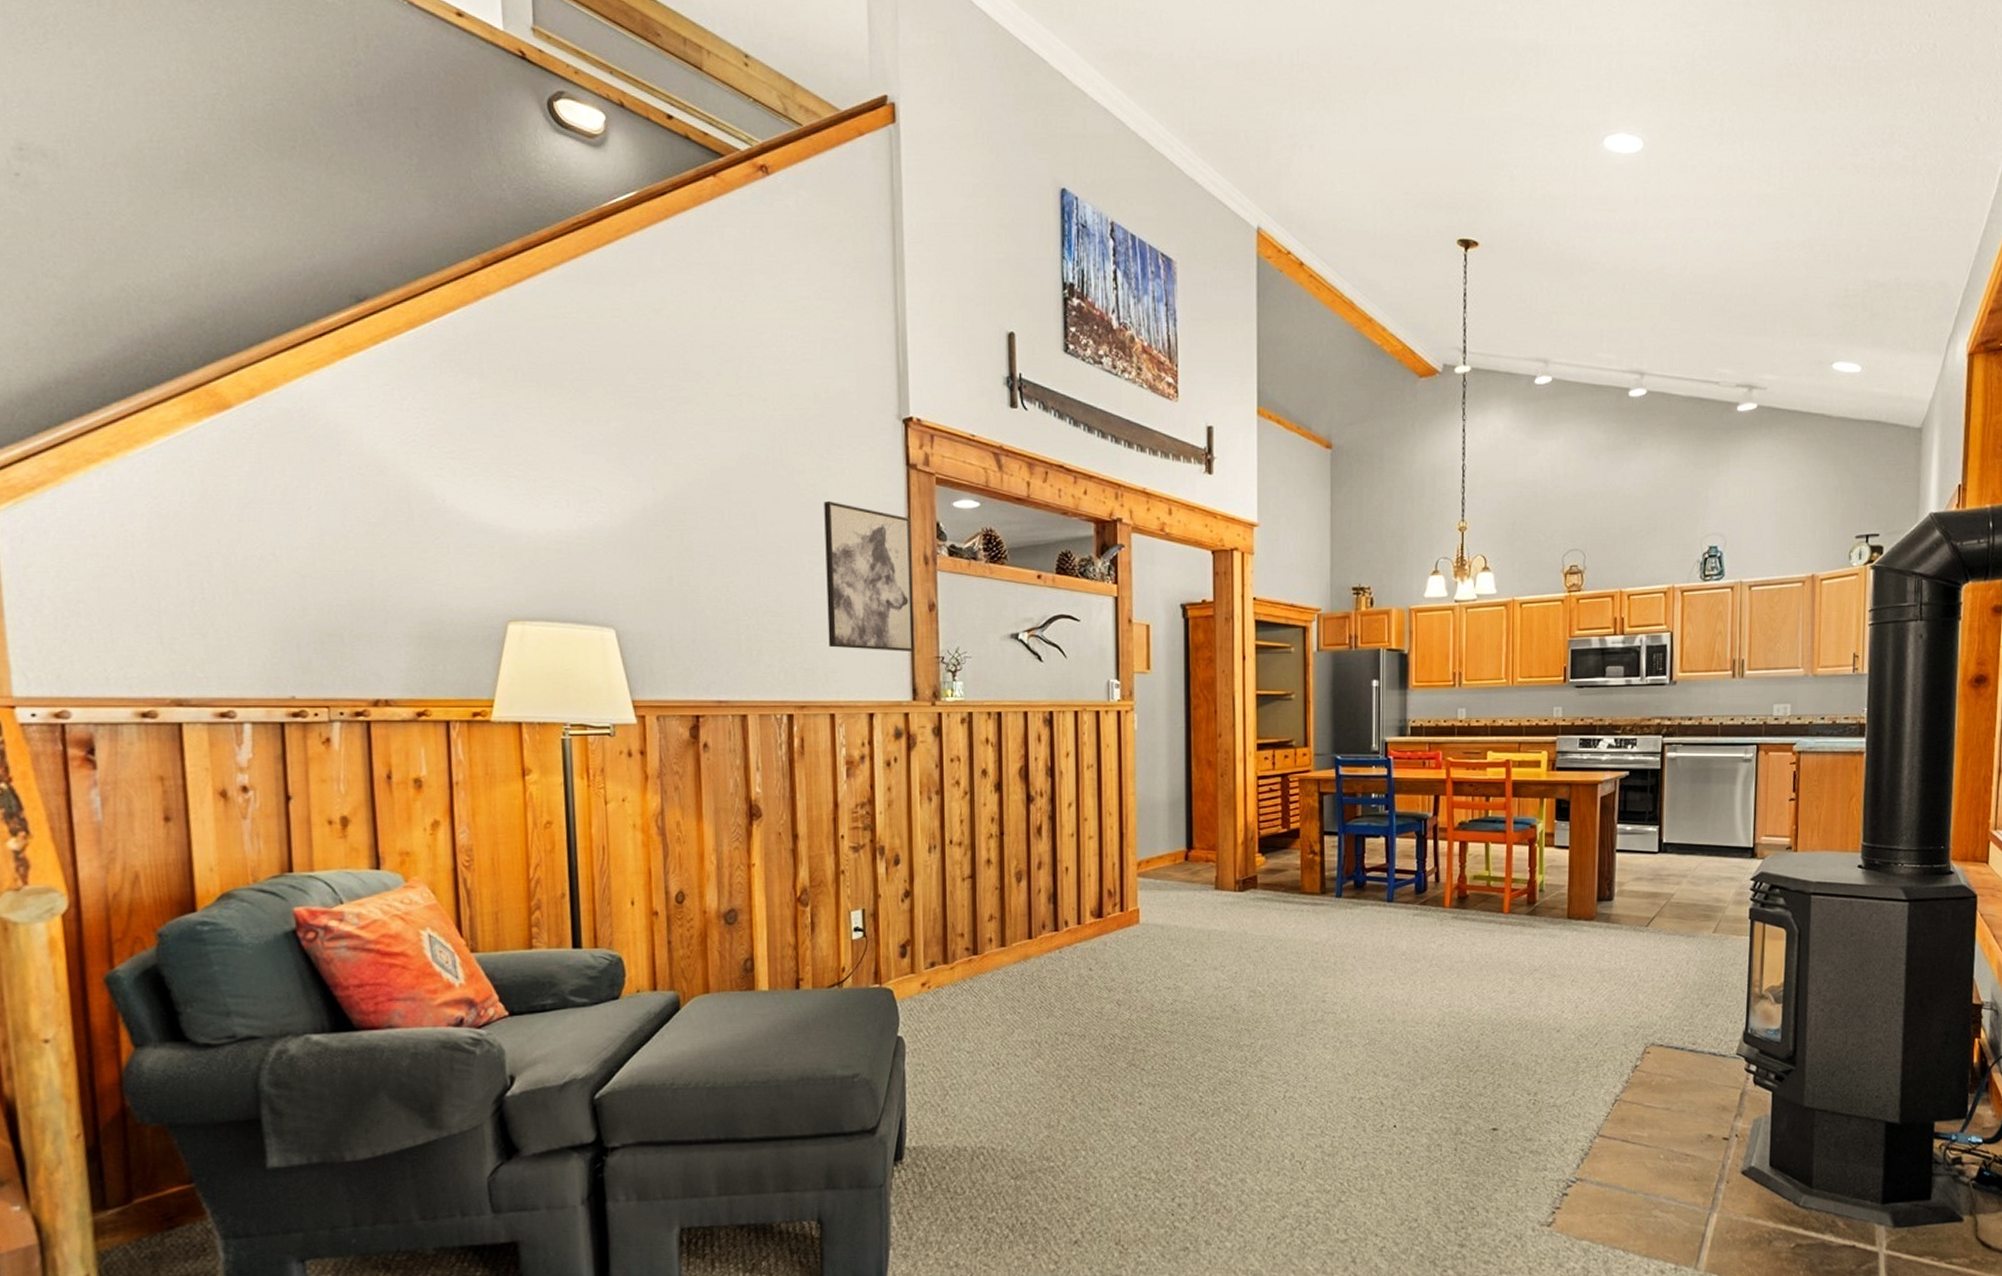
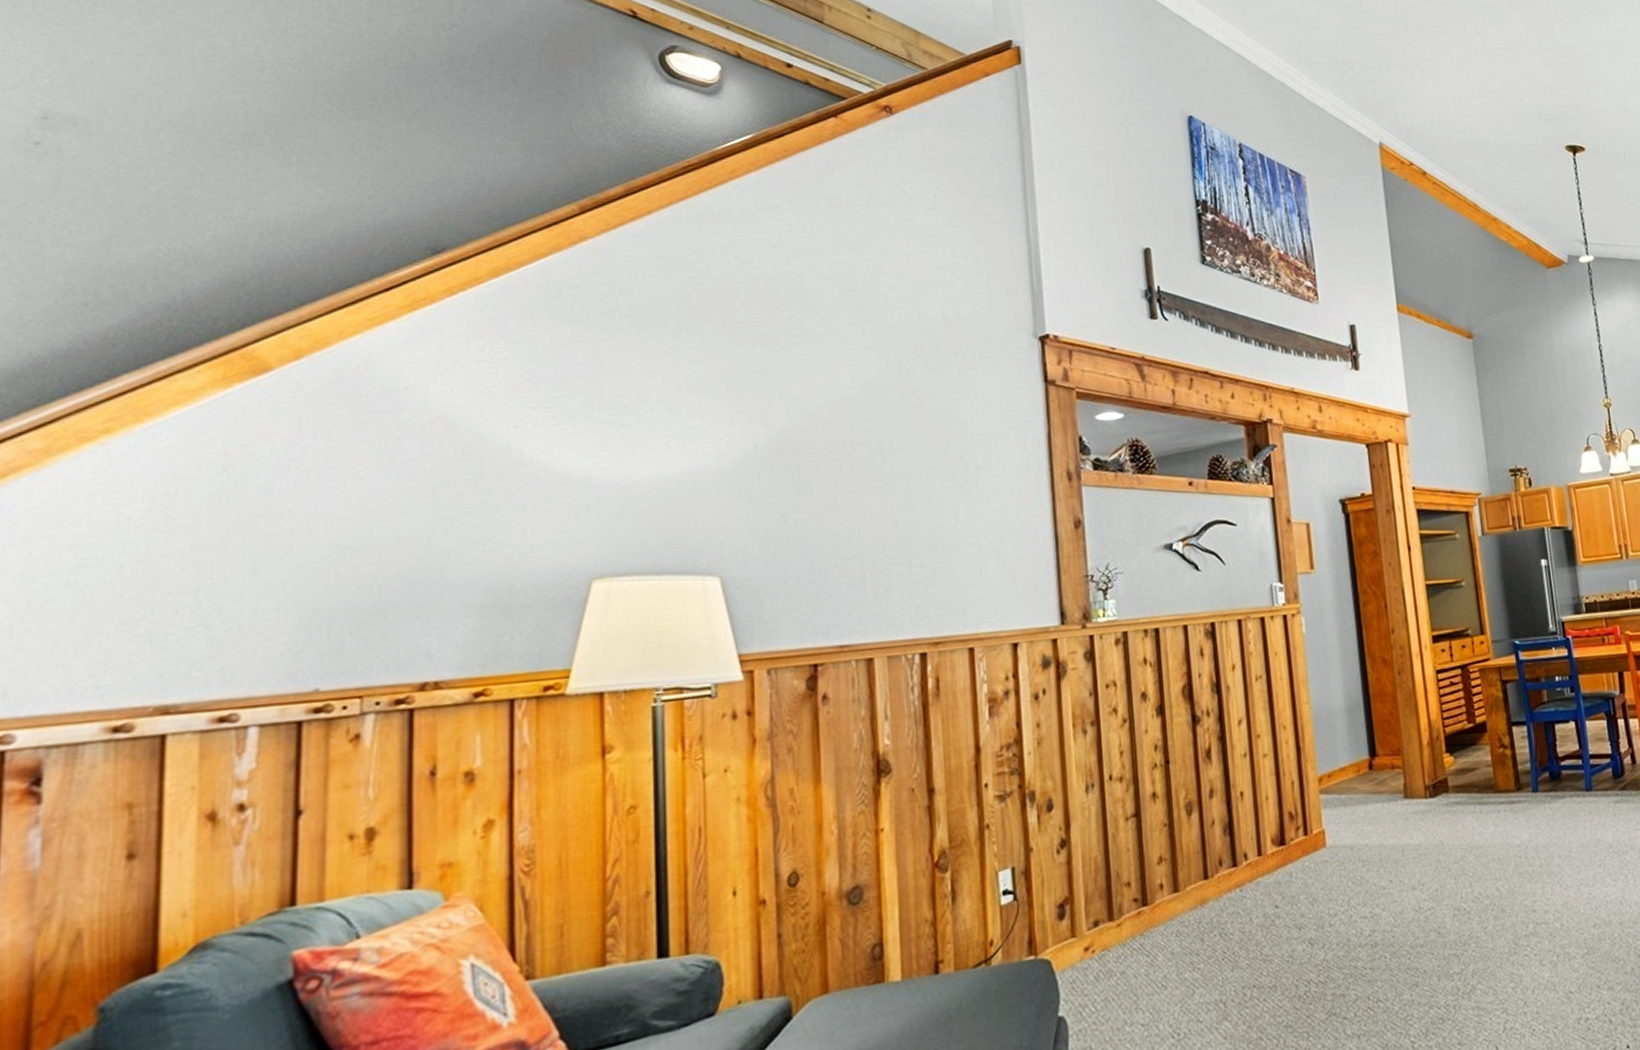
wall art: present [824,502,914,651] -> none [957,423,1060,576]

